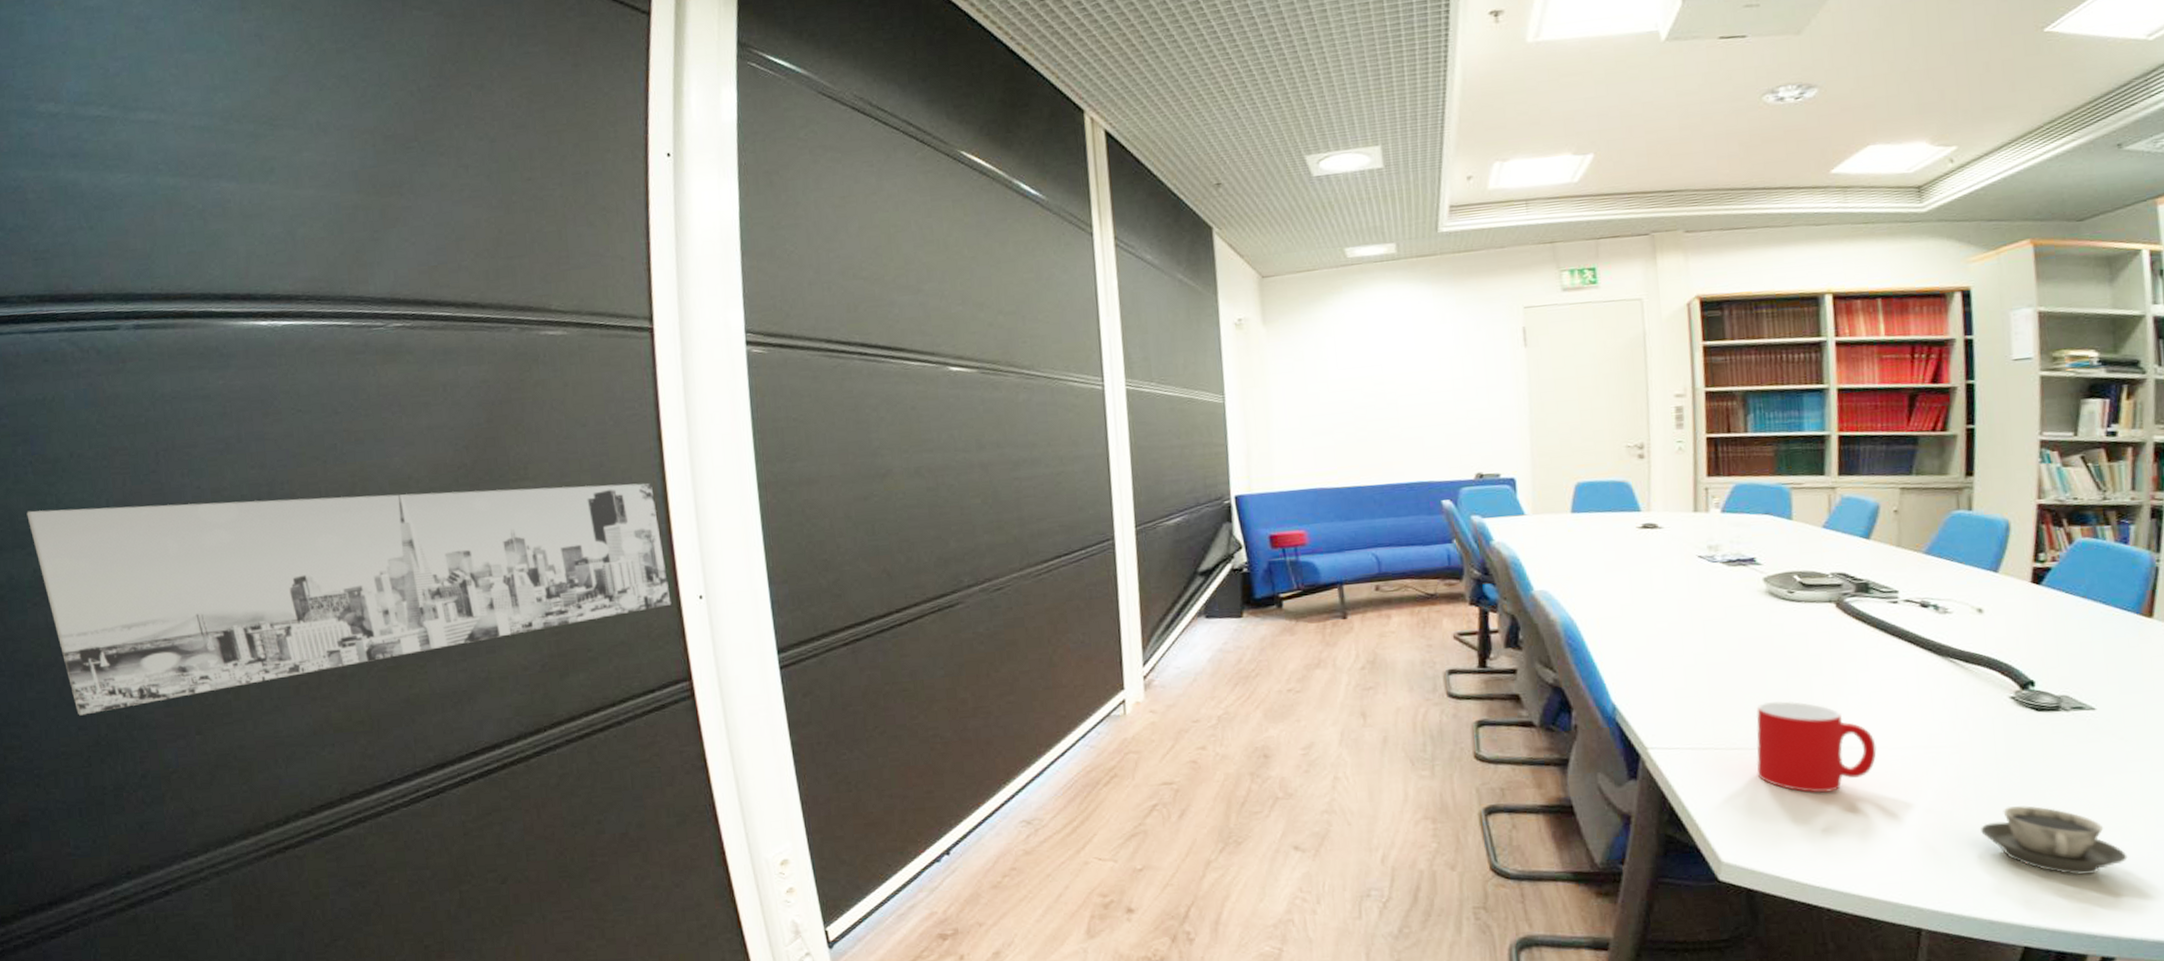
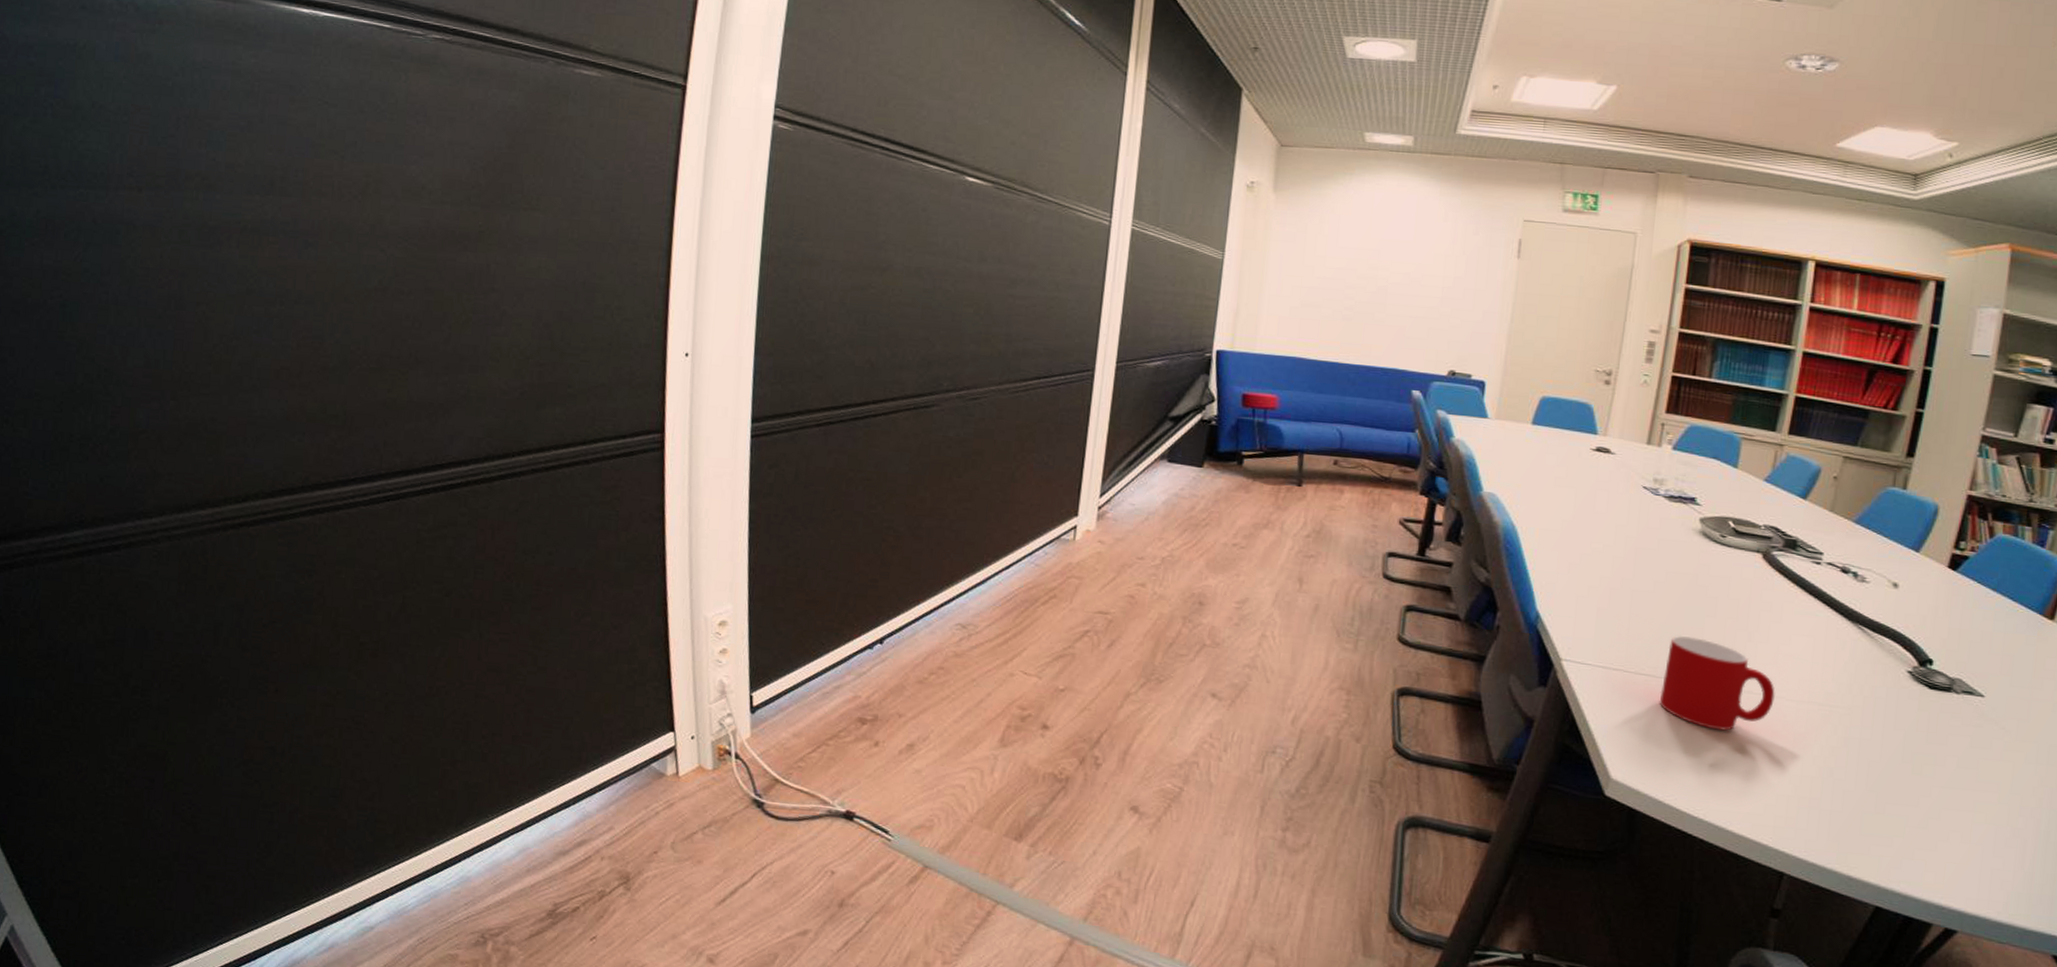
wall art: present [26,483,672,716] -> none [39,151,659,361]
cup: present [1981,805,2128,876] -> none [1856,772,1987,850]

